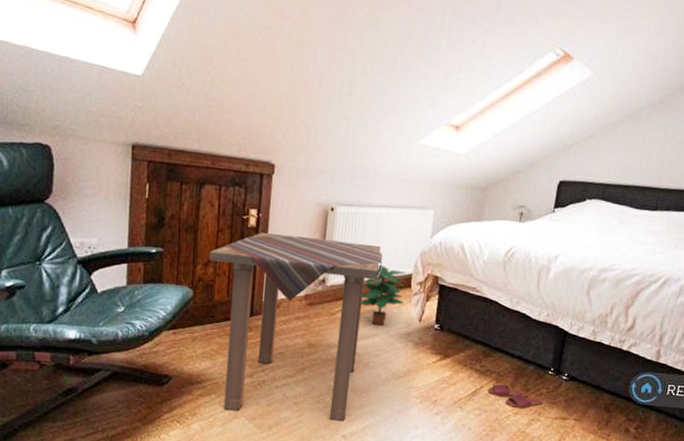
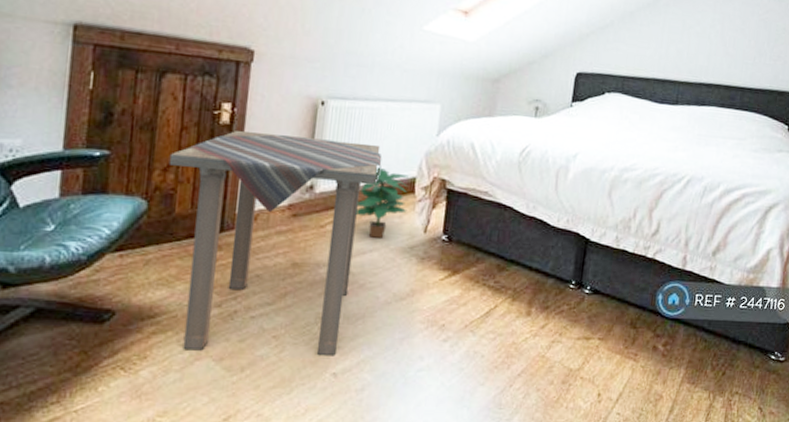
slippers: present [488,384,543,408] -> none [503,301,564,329]

